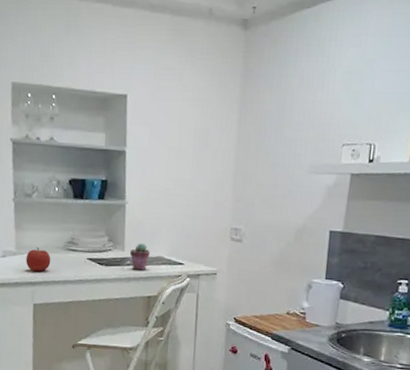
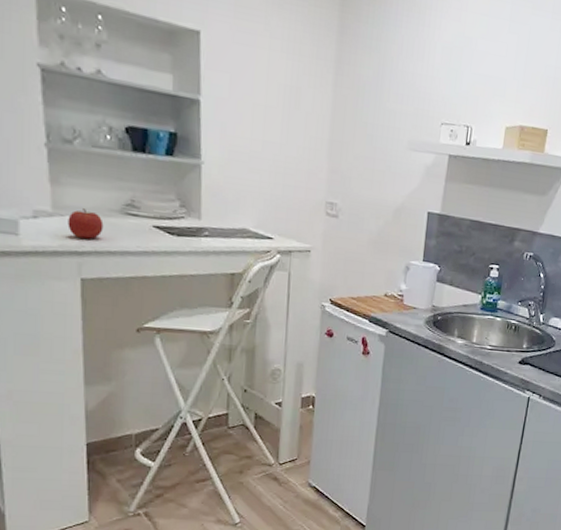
potted succulent: present [130,243,150,270] -> none [208,211,233,244]

